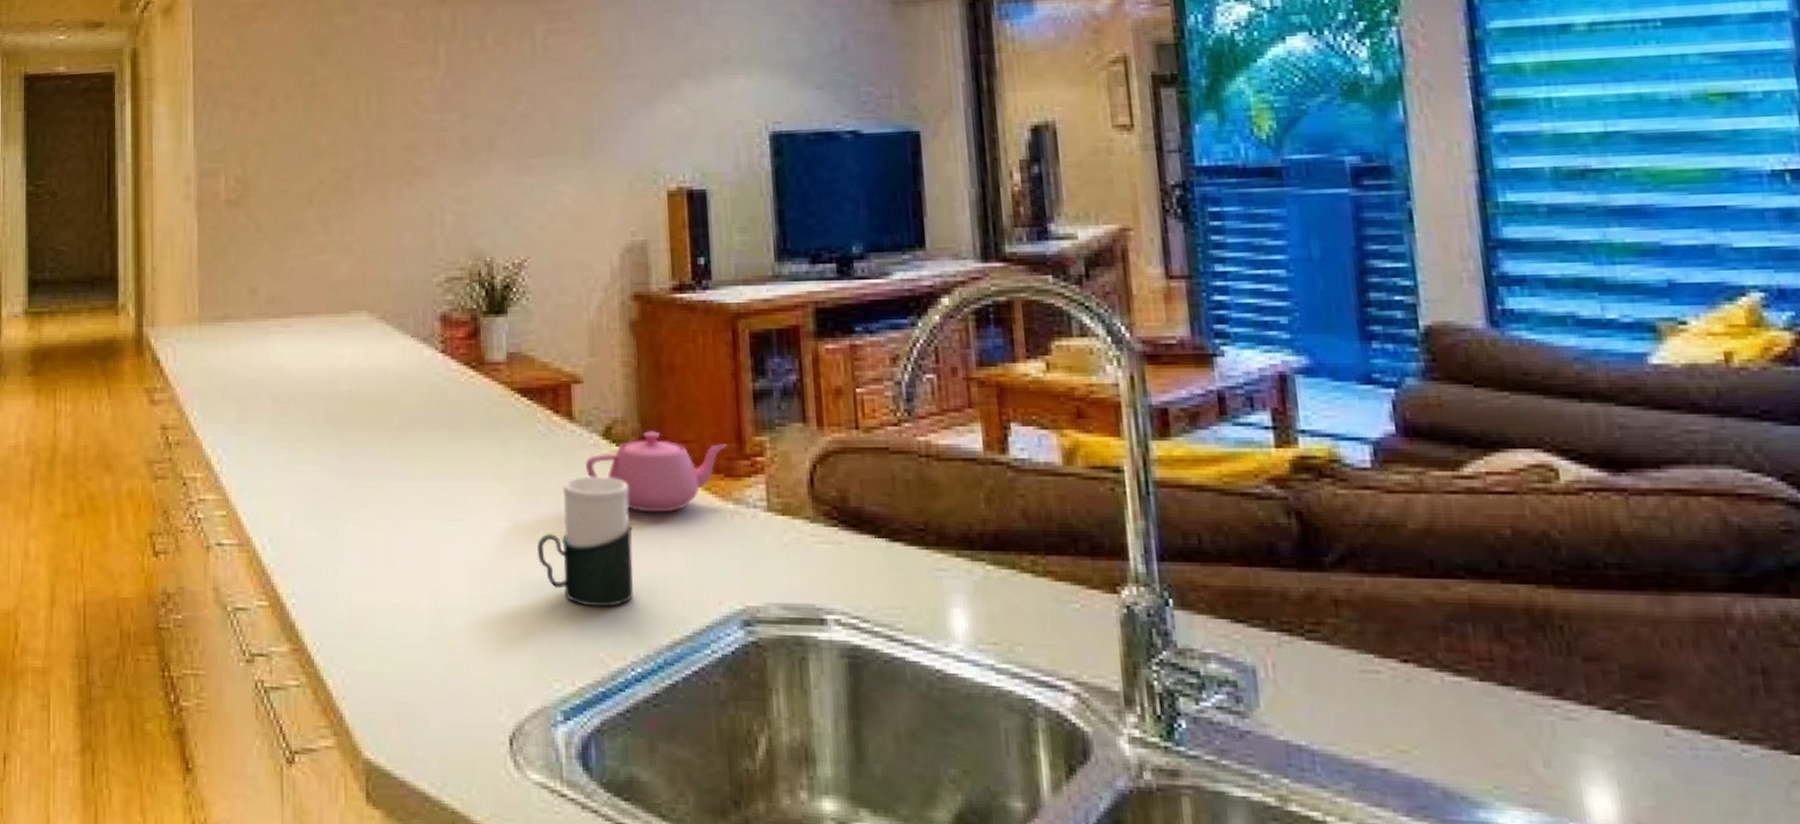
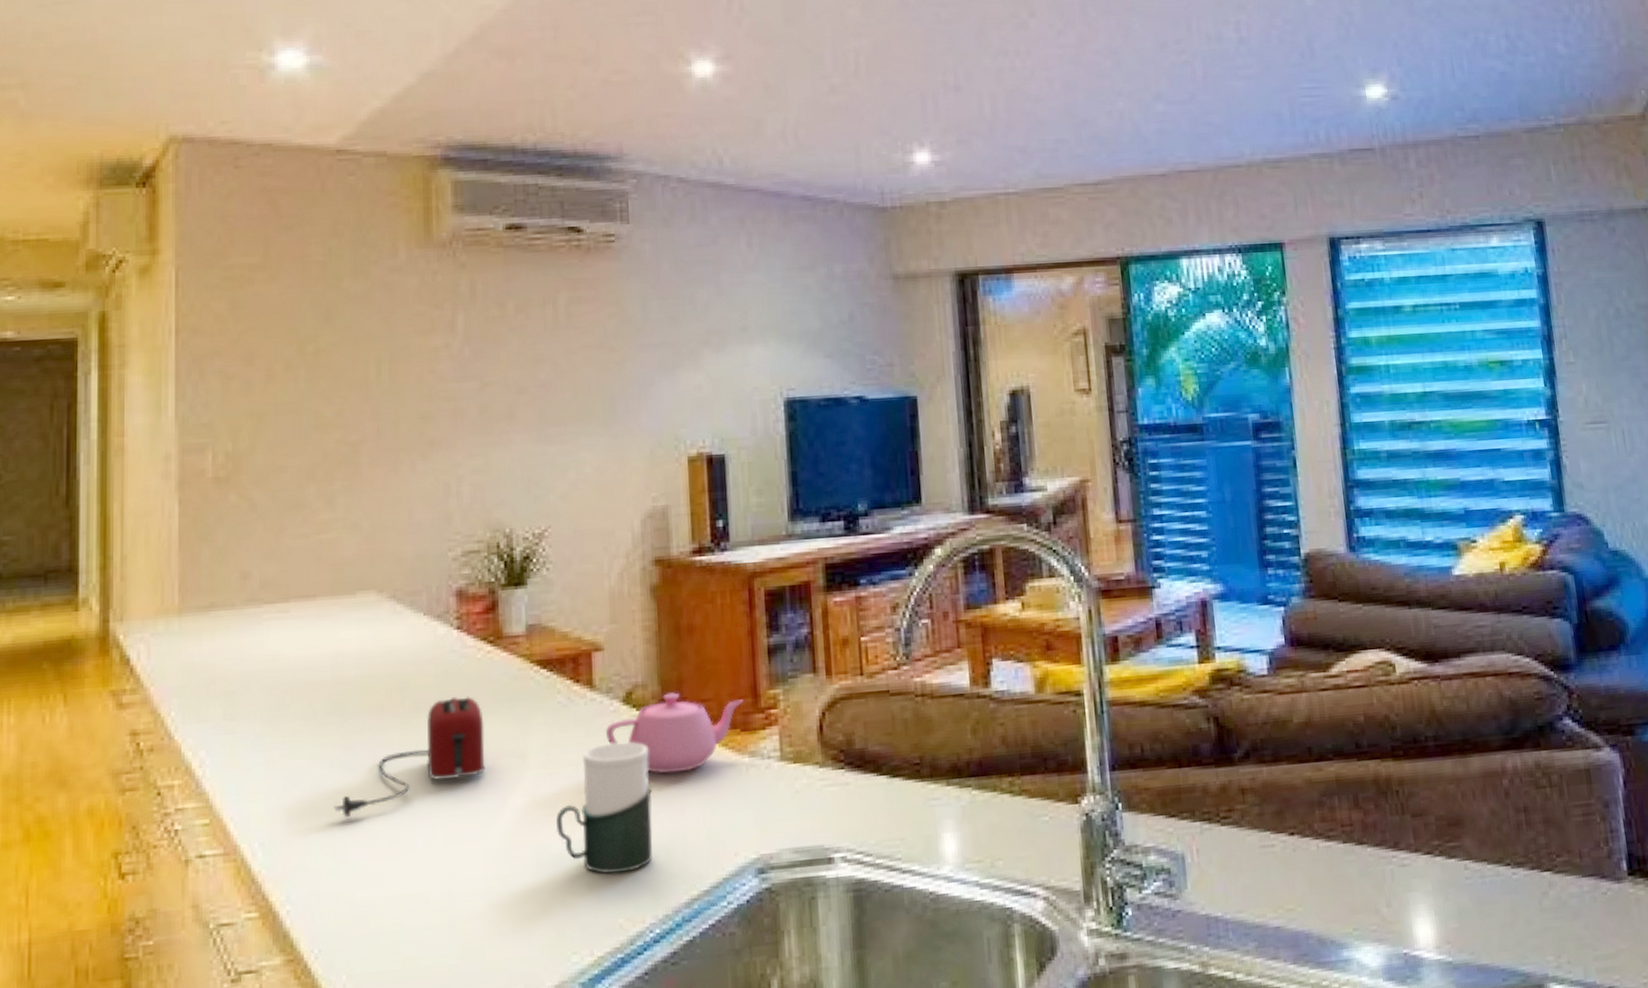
toaster: none [332,417,469,524] -> present [334,696,486,818]

